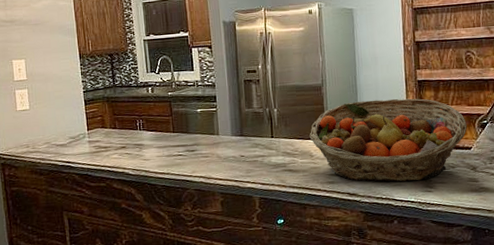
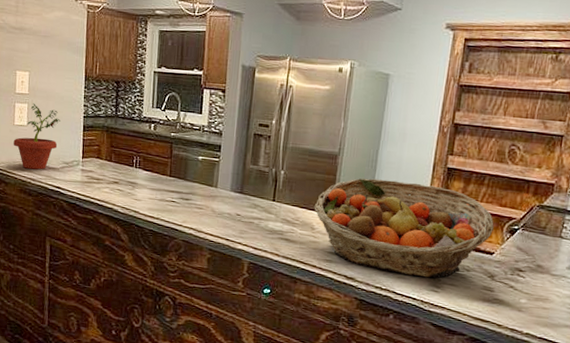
potted plant: none [18,87,62,150] -> present [13,103,60,170]

